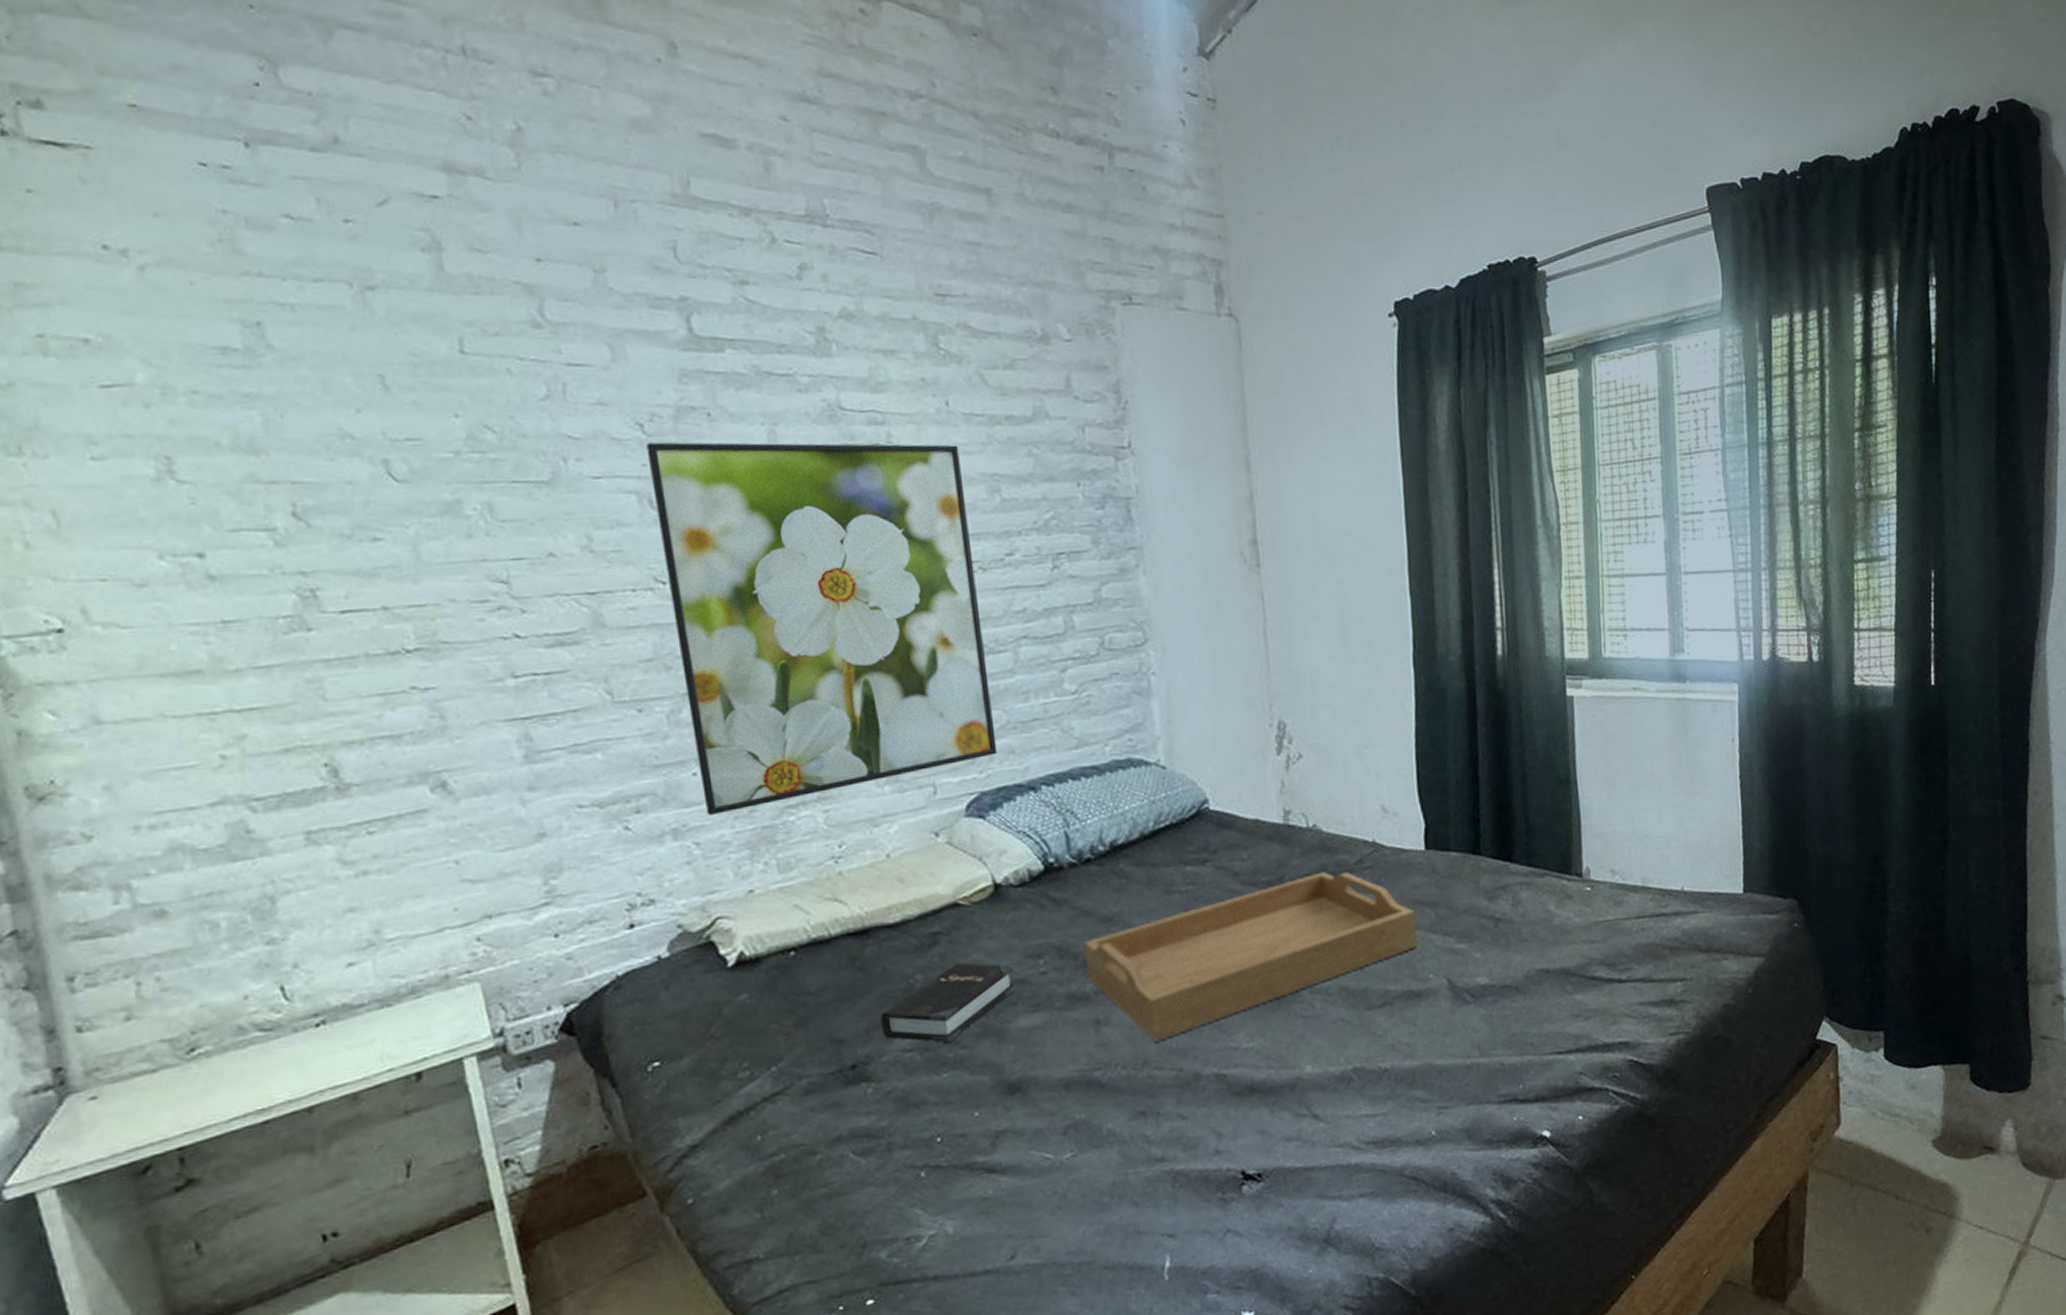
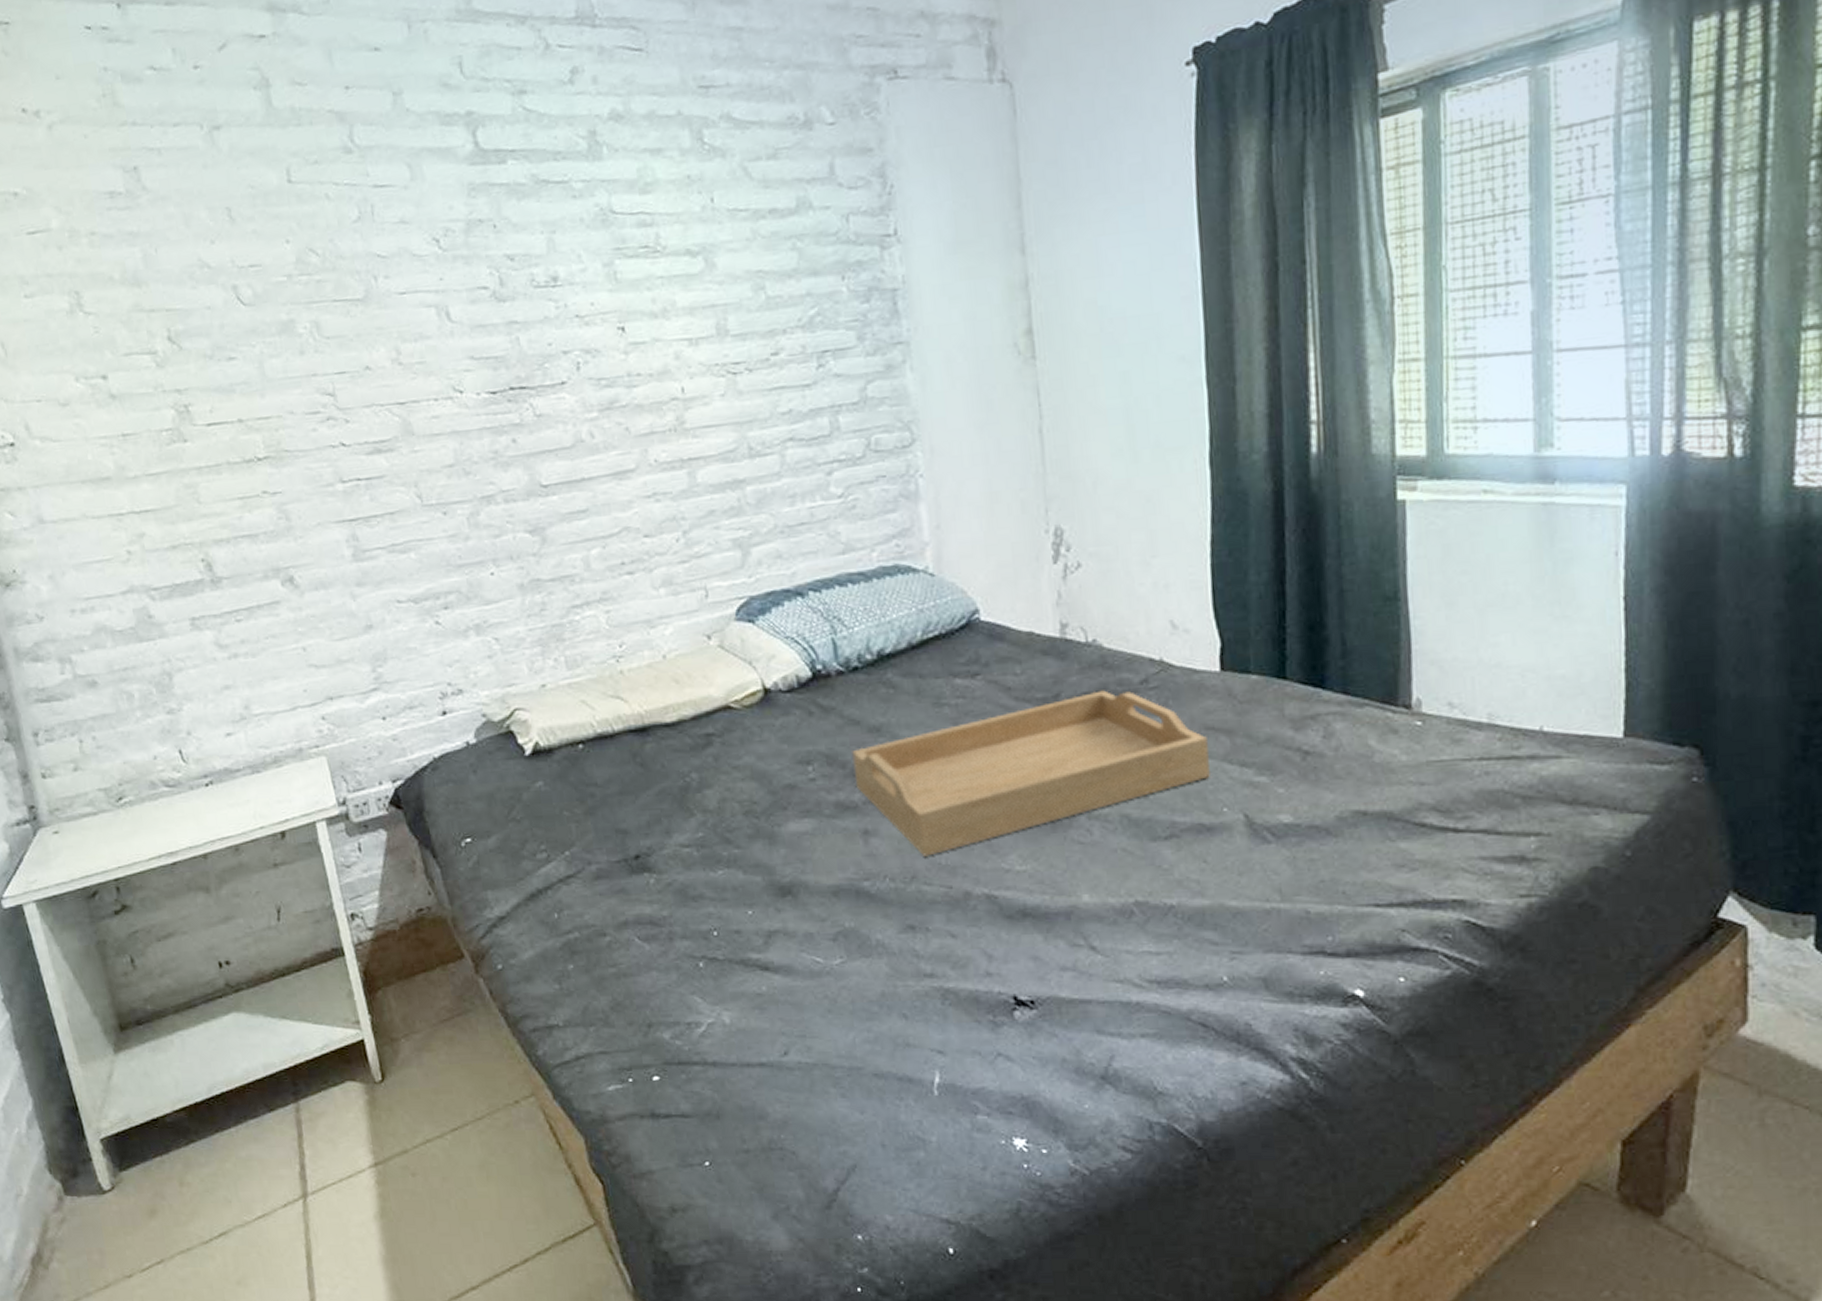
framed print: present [646,442,997,815] -> none [442,242,765,613]
hardback book: present [881,963,1016,1044] -> none [660,765,786,842]

